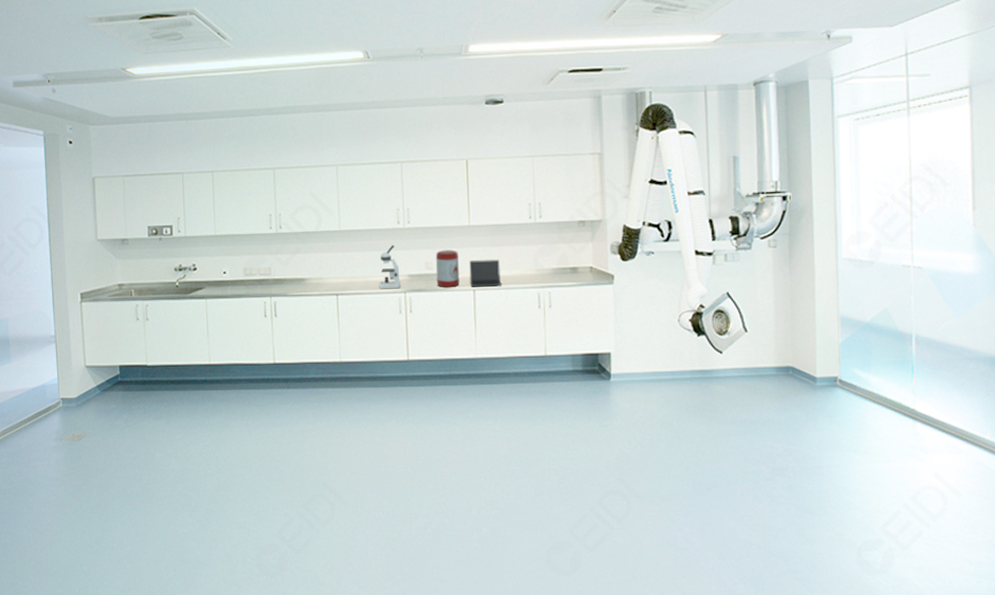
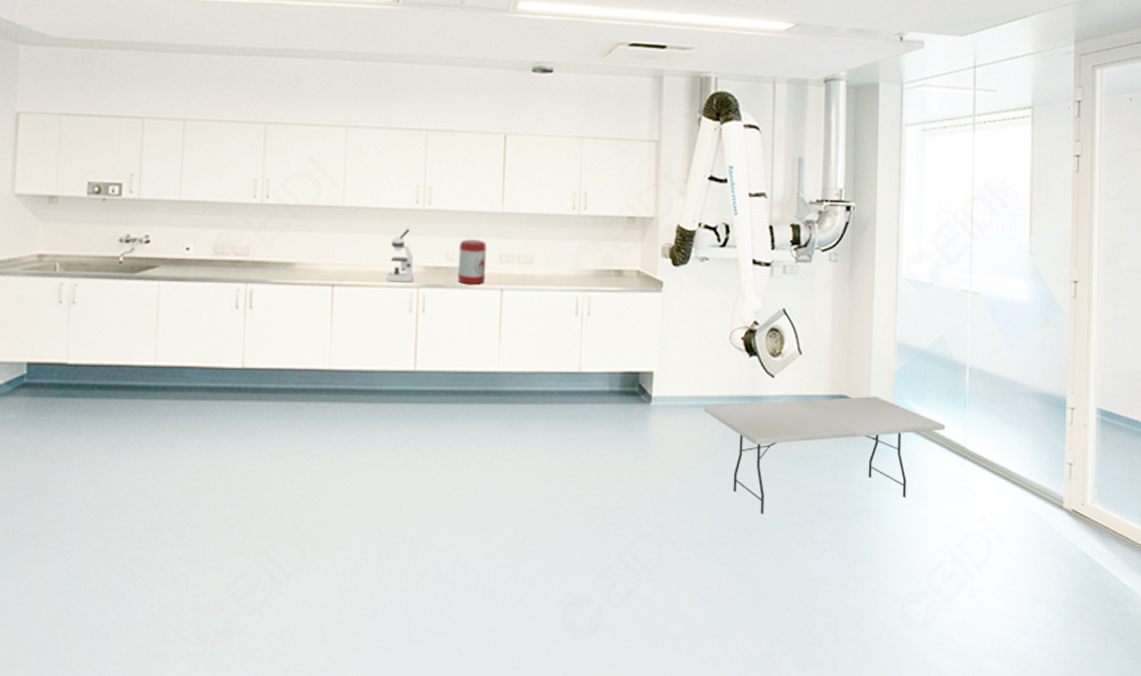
laptop: present [469,259,502,288] -> none [498,254,535,288]
folding table: none [658,366,894,473] -> present [703,396,946,515]

